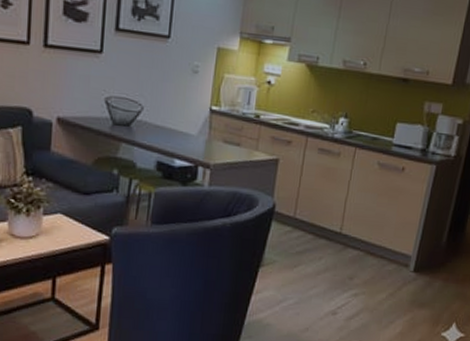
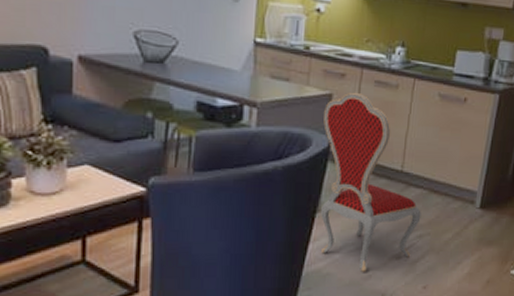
dining chair: none [263,159,358,325] -> present [321,93,421,272]

